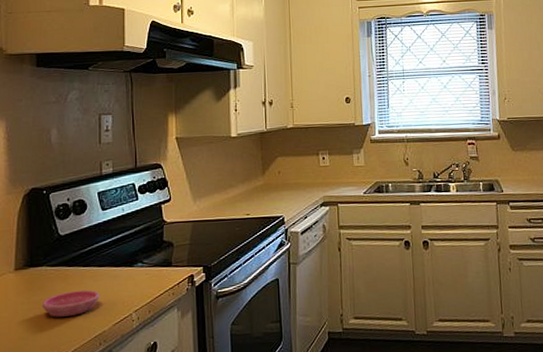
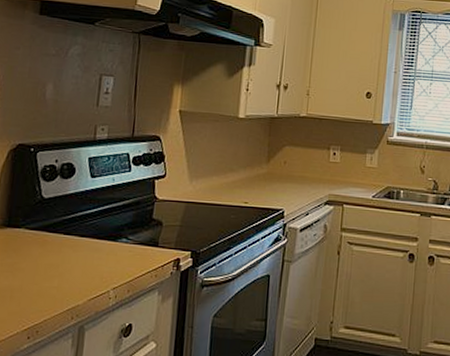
saucer: present [42,289,100,317] -> none [15,258,78,285]

